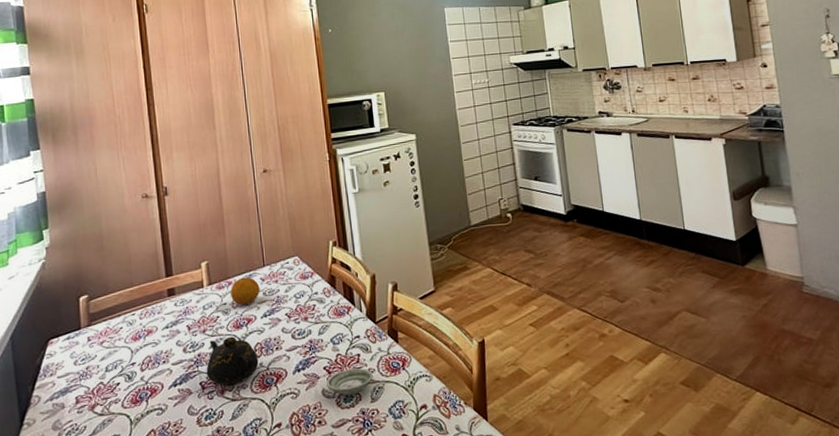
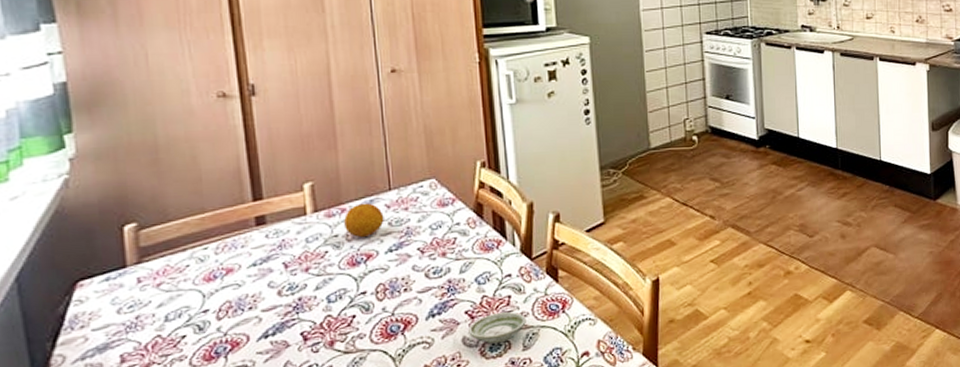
teapot: present [206,336,259,386] -> none [309,275,381,336]

